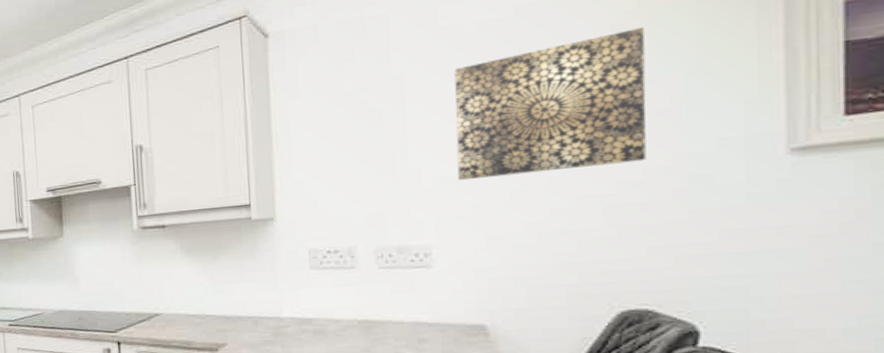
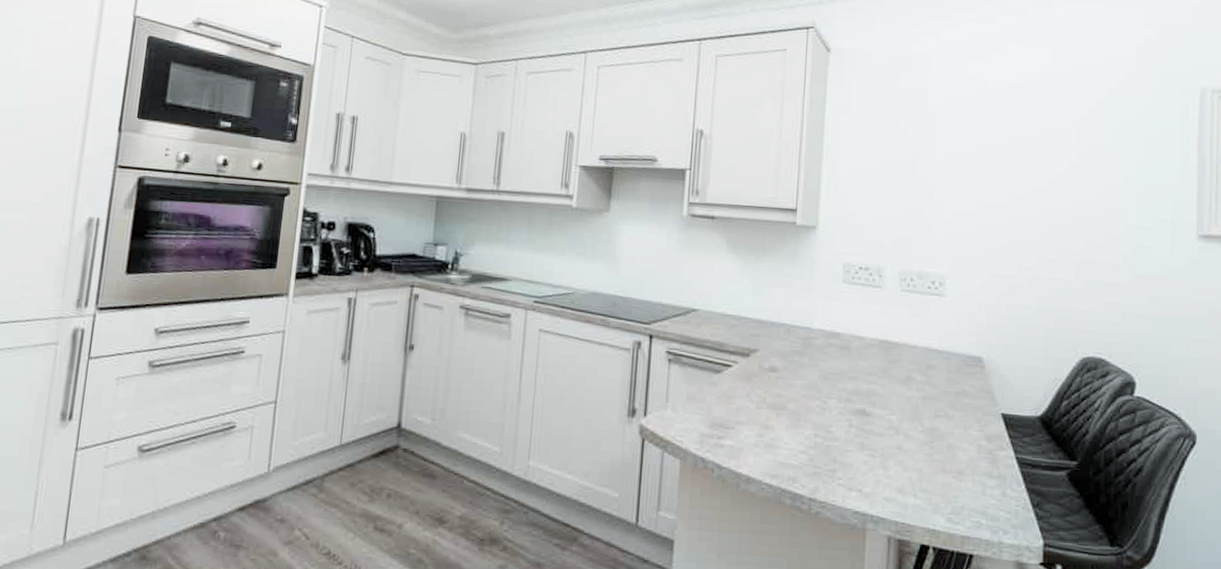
wall art: present [454,27,647,180] -> none [971,114,1110,227]

